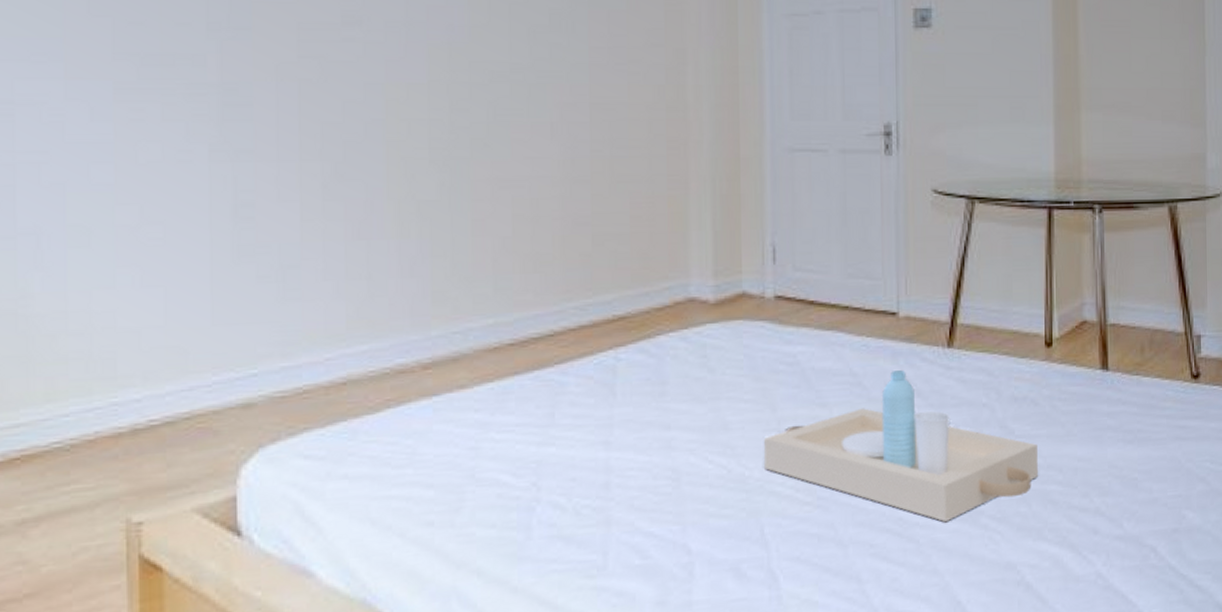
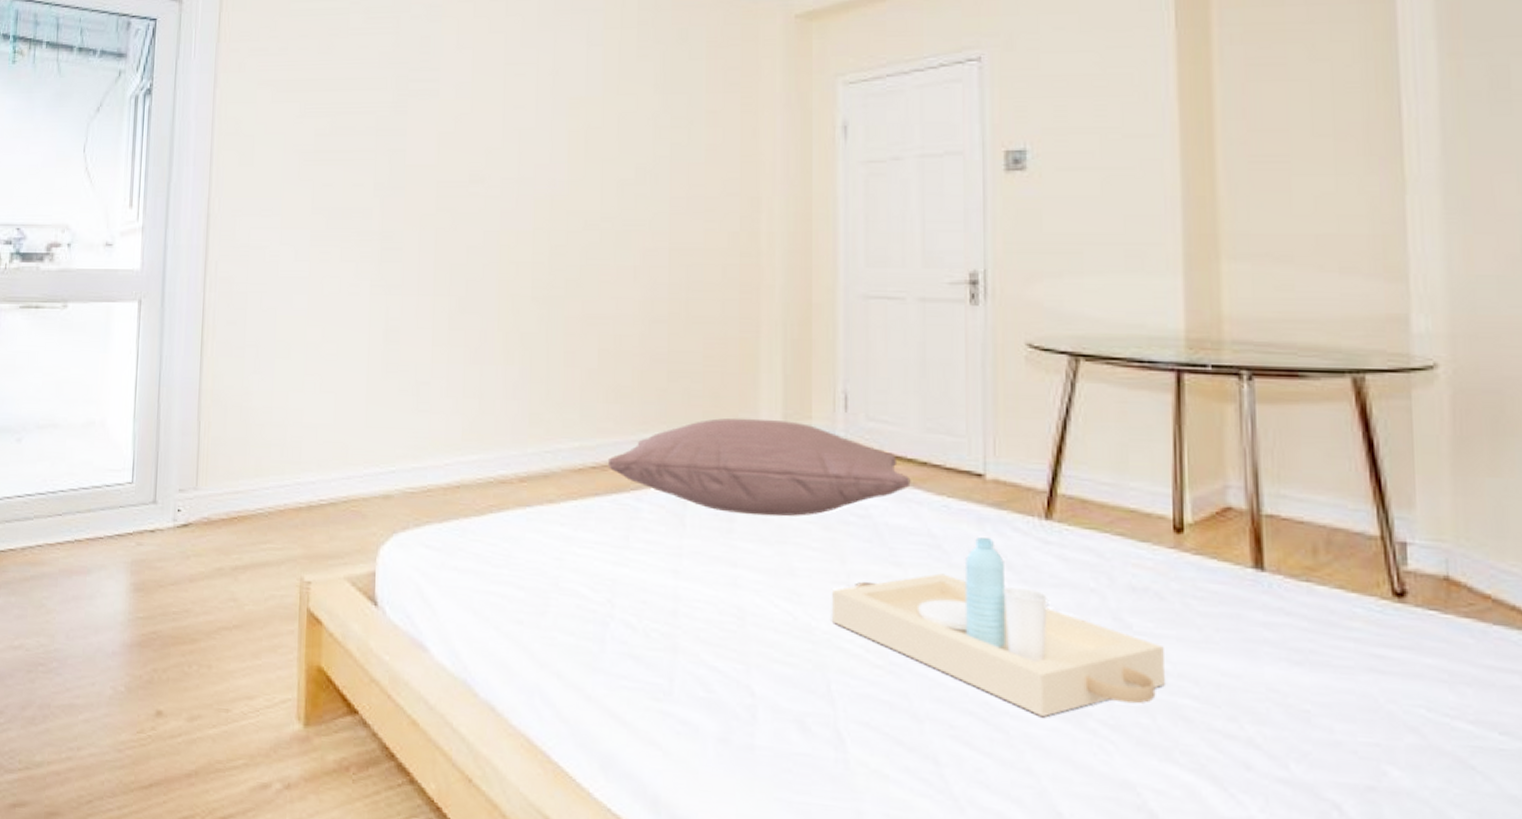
pillow: none [527,277,834,376] -> present [607,417,911,517]

